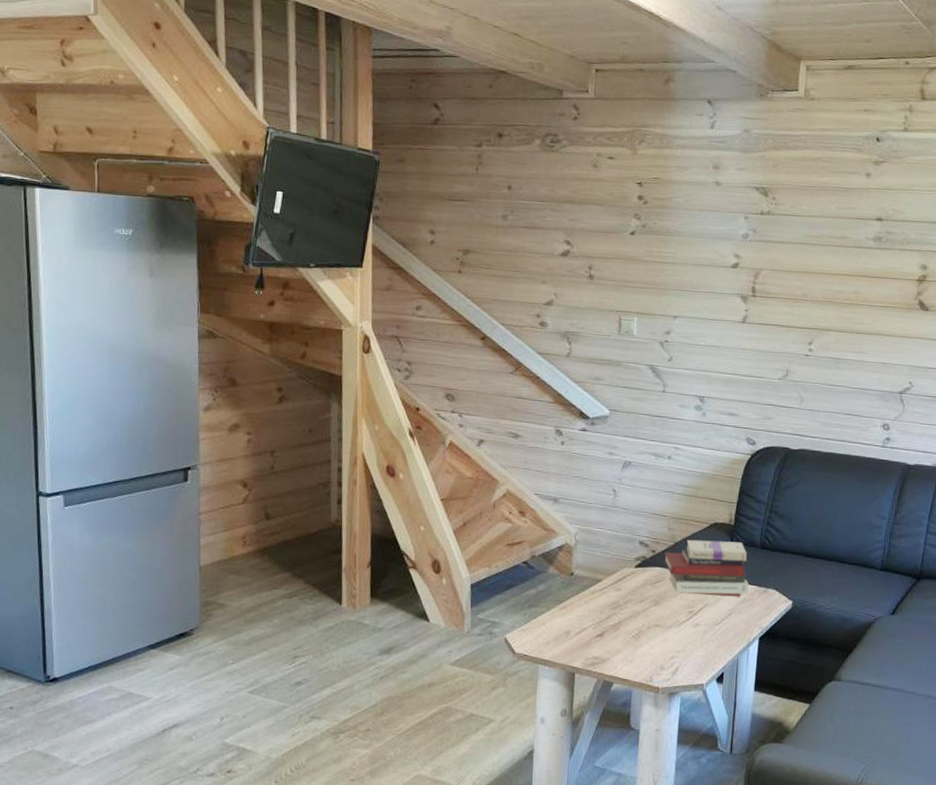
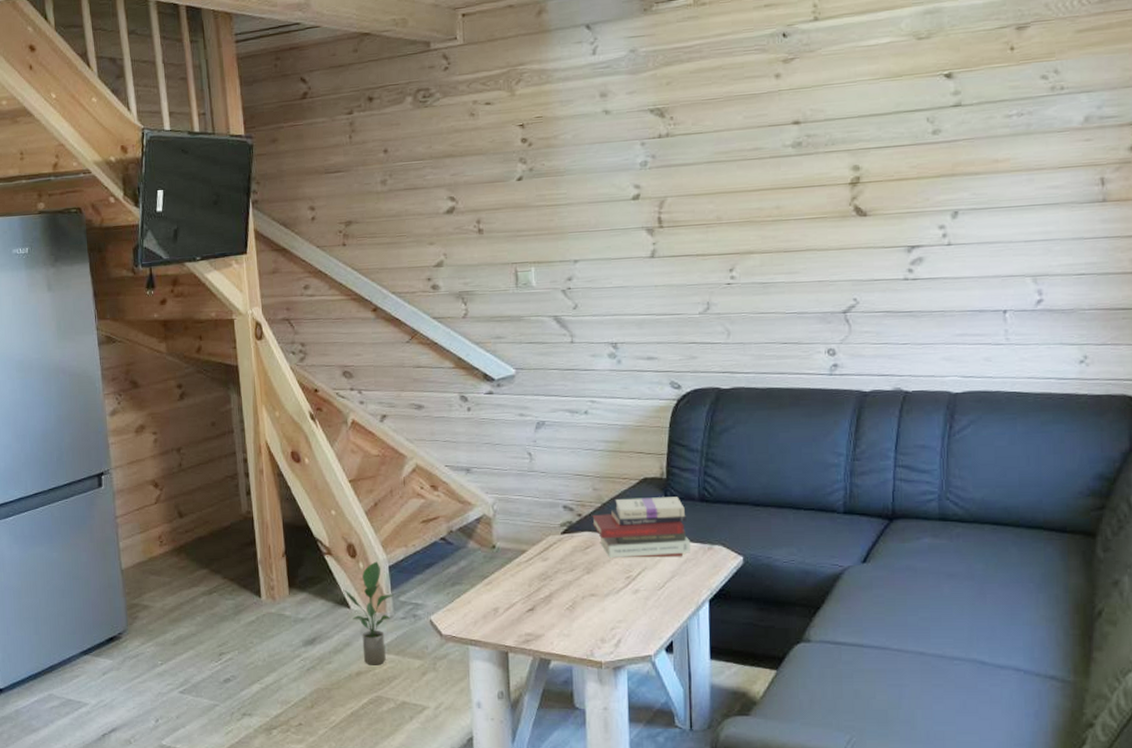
potted plant: none [424,578,472,678] -> present [343,561,393,665]

